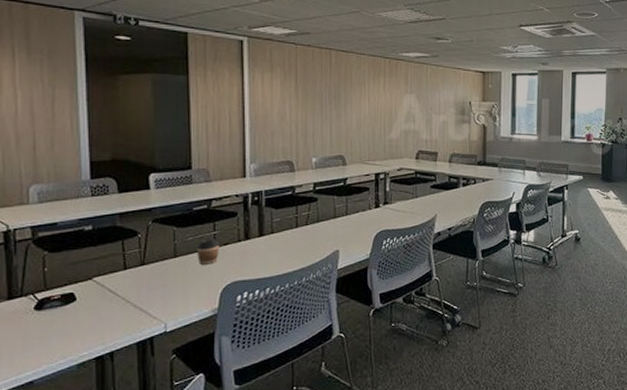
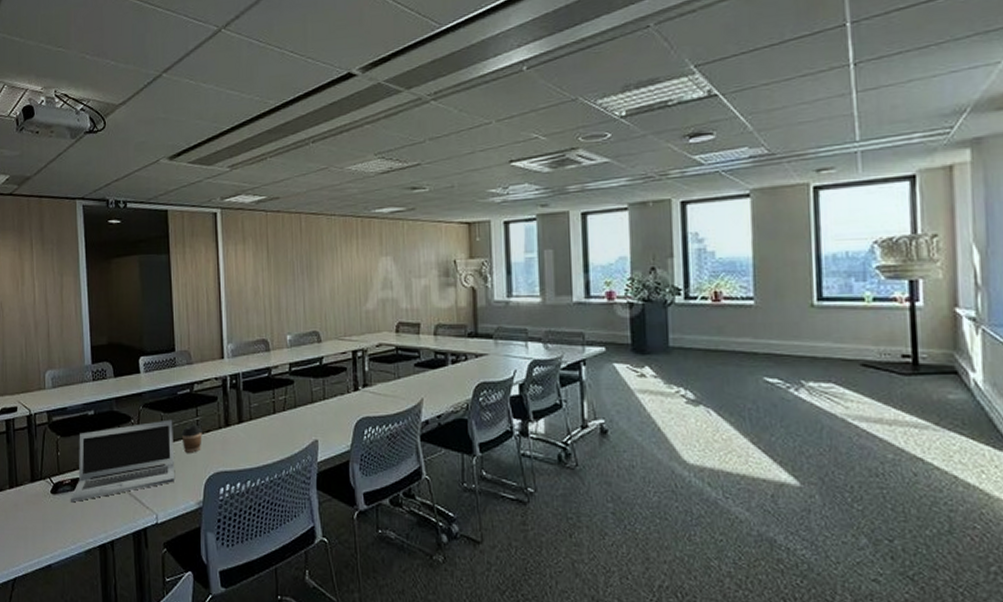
laptop: none [61,234,187,318] -> present [71,419,174,503]

